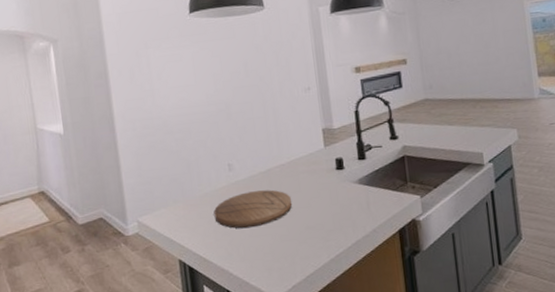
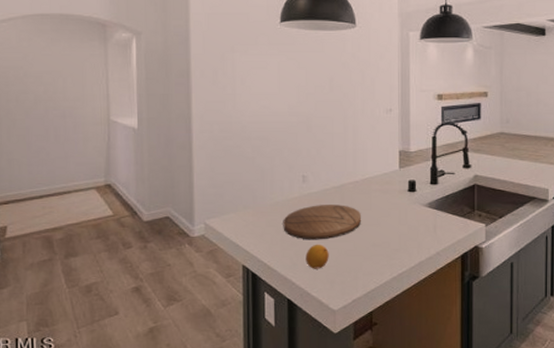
fruit: none [240,231,264,258] -> present [306,244,329,269]

